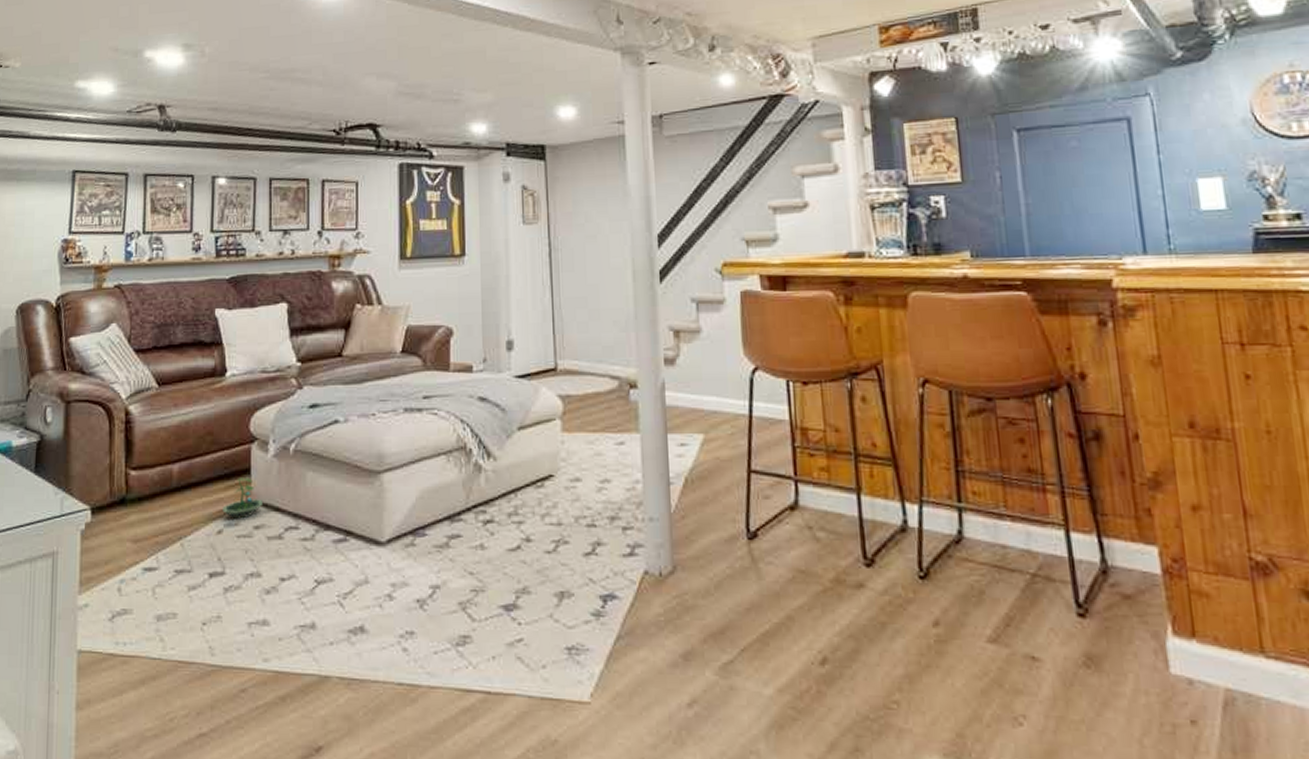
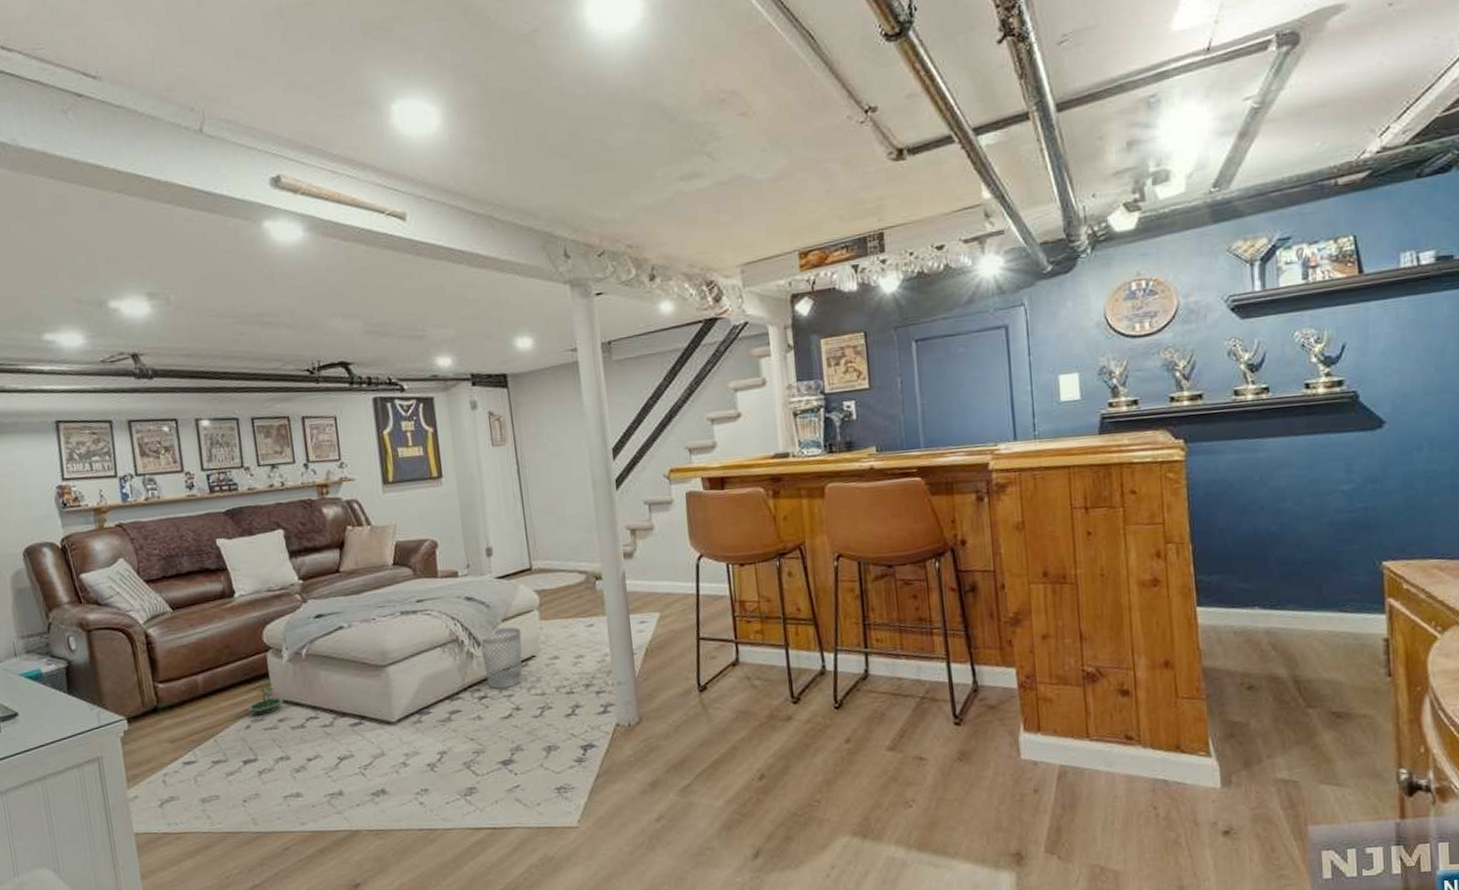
wastebasket: none [491,437,539,512] -> present [481,627,523,689]

